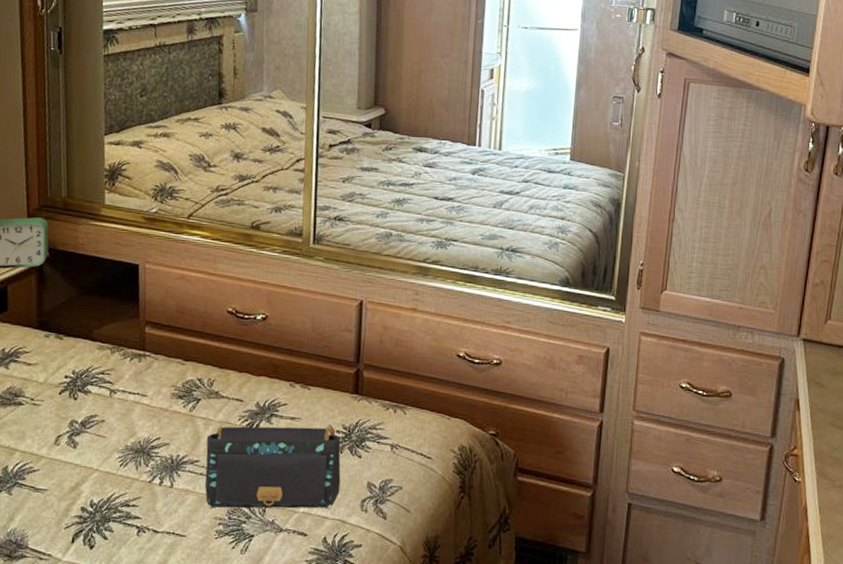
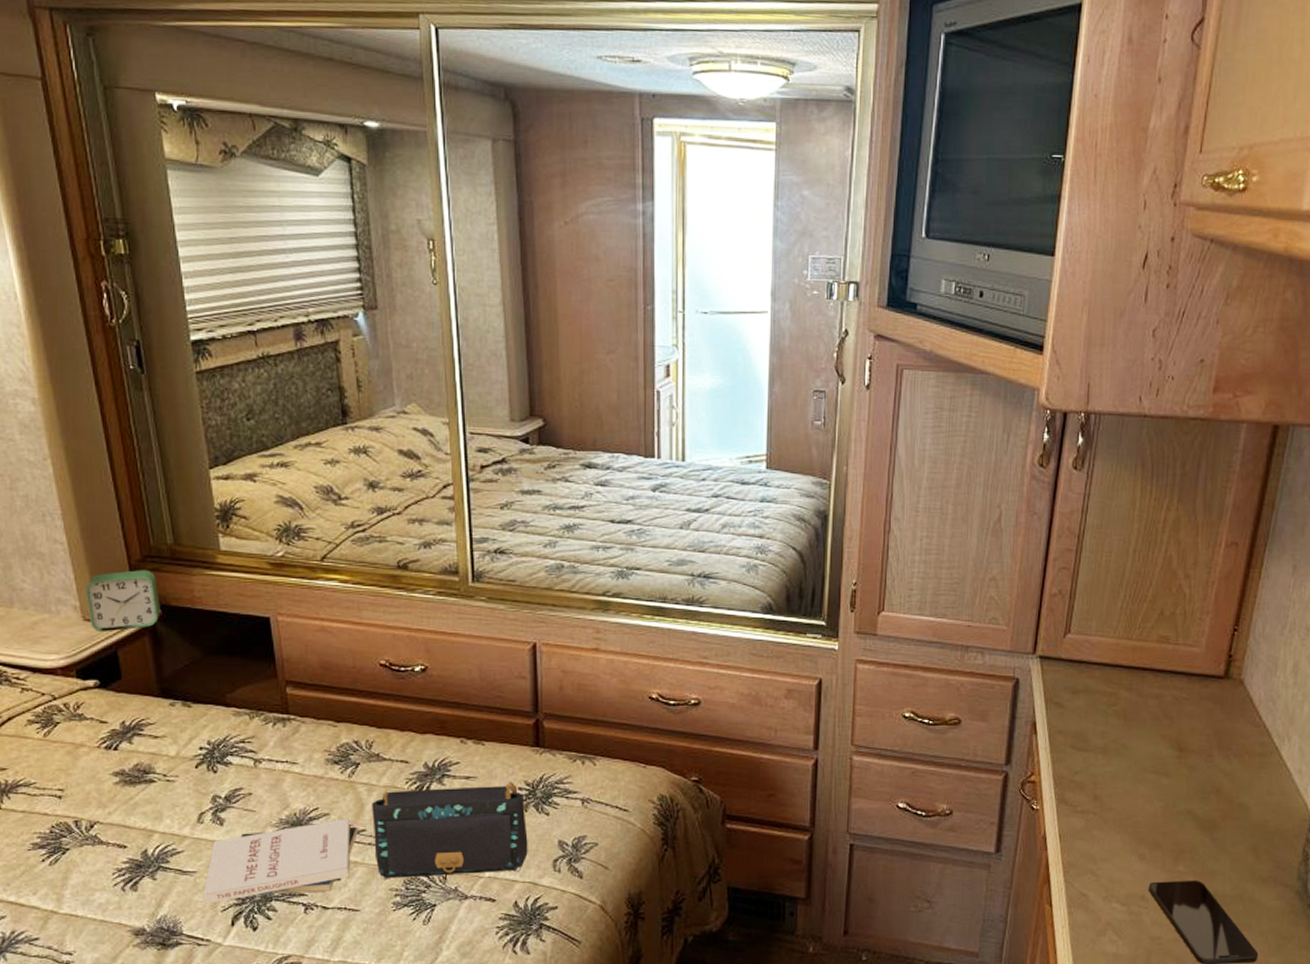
books: none [50,448,193,521] -> present [203,818,358,904]

